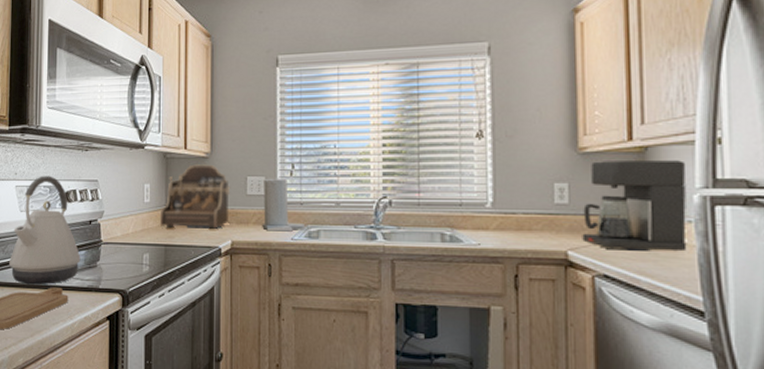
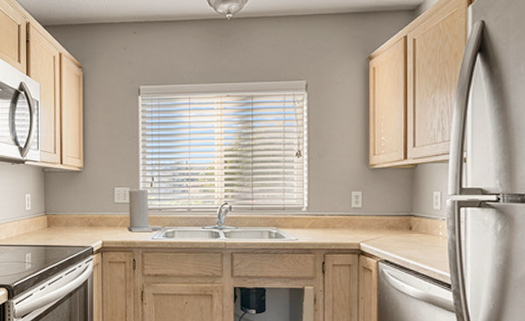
spice rack: present [159,164,231,230] -> none [39,177,101,232]
coffee maker: present [582,160,687,252] -> none [371,174,443,242]

